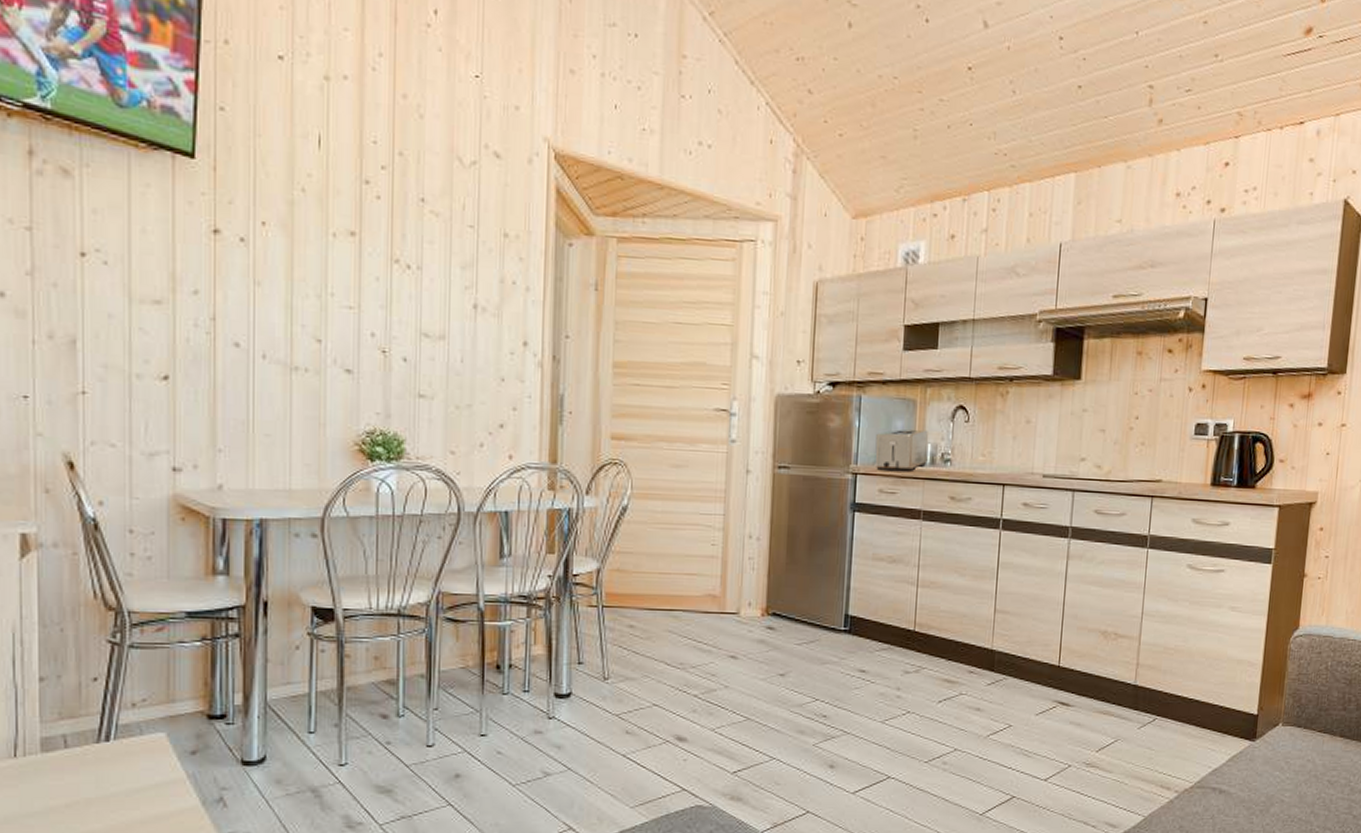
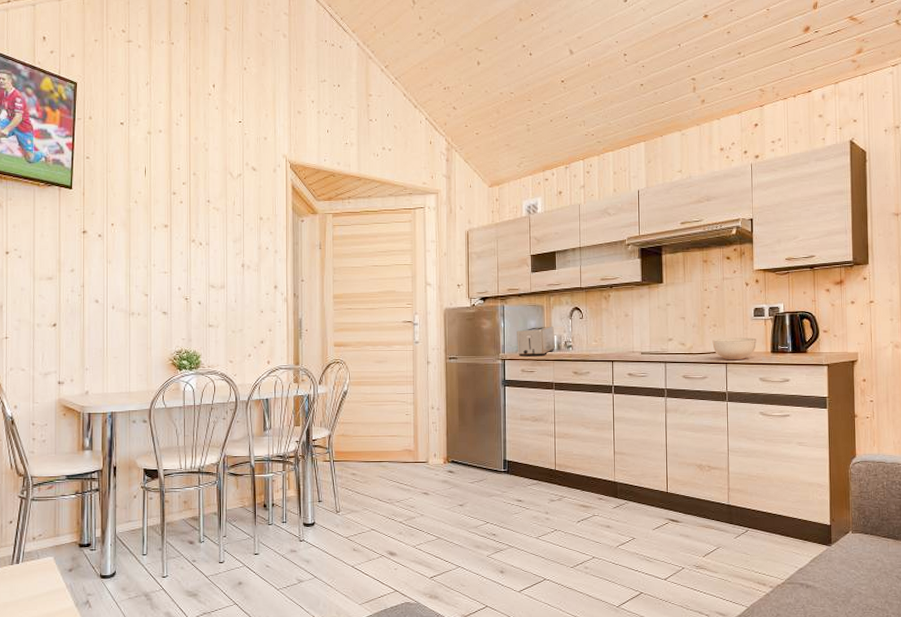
bowl: none [1137,462,1194,494] -> present [712,337,756,360]

